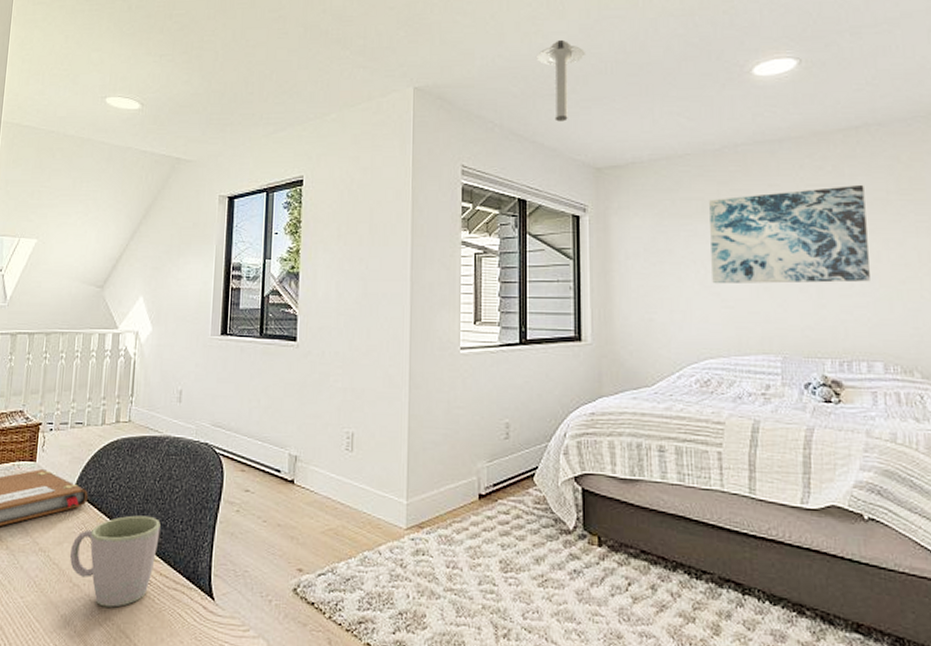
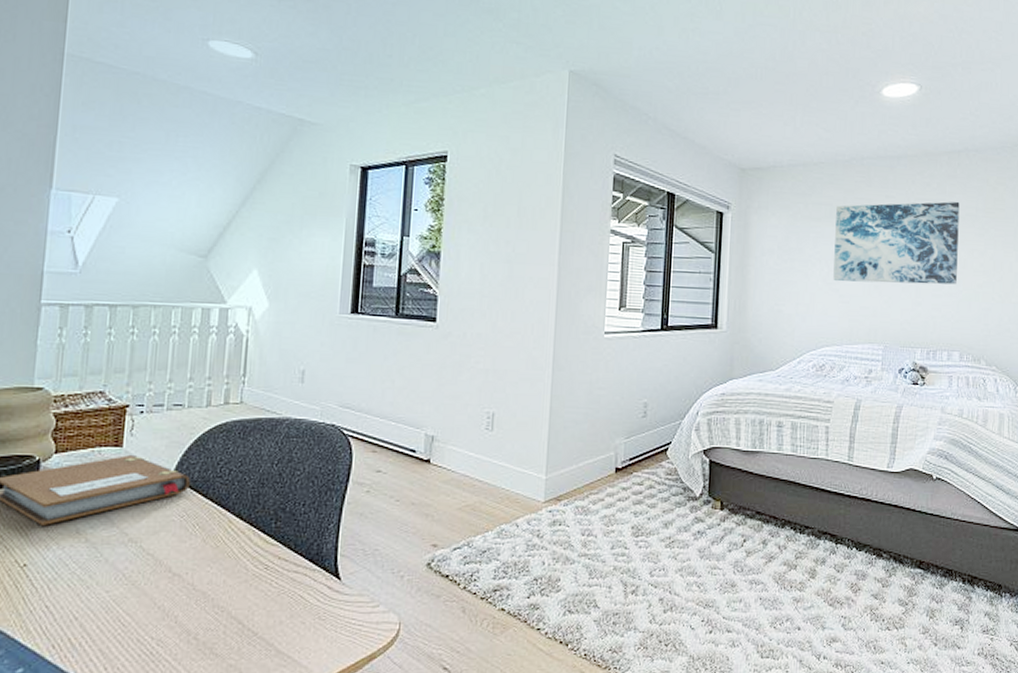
mug: present [69,515,161,608] -> none [167,500,279,595]
ceiling light: present [537,39,586,122] -> none [693,40,739,121]

